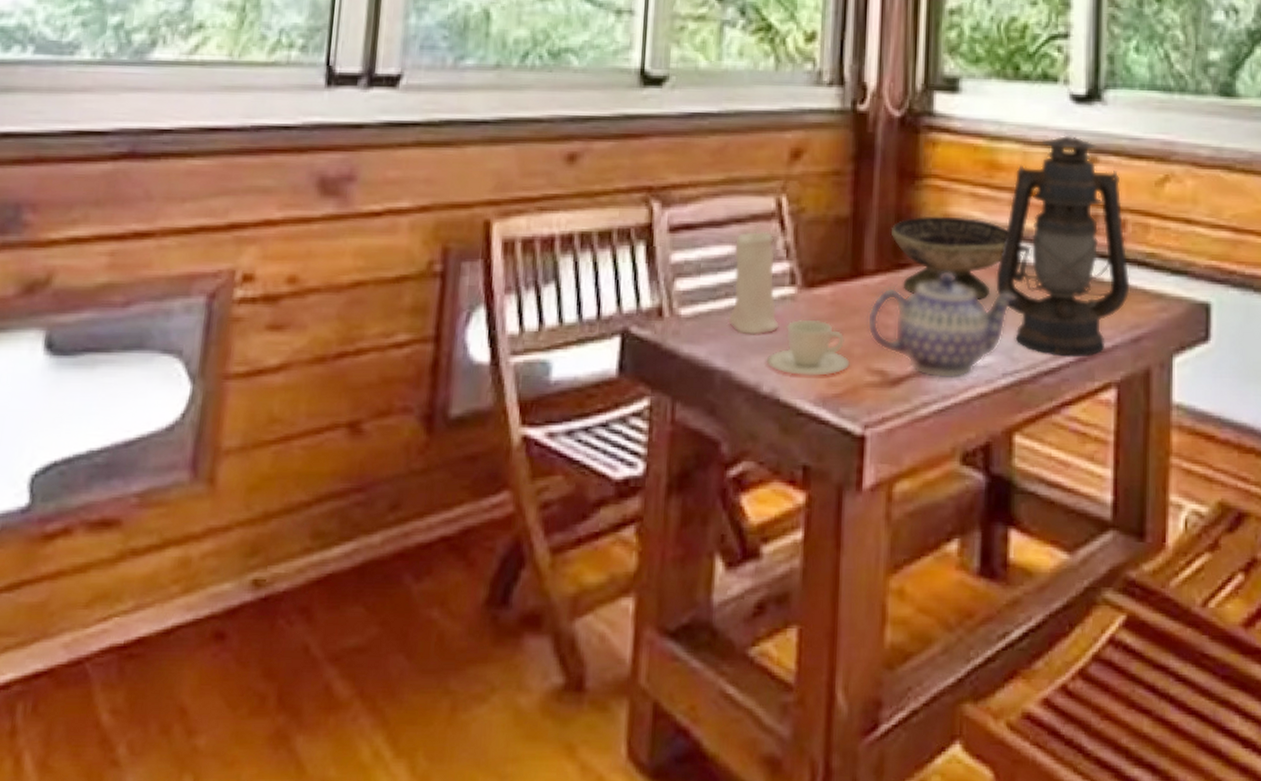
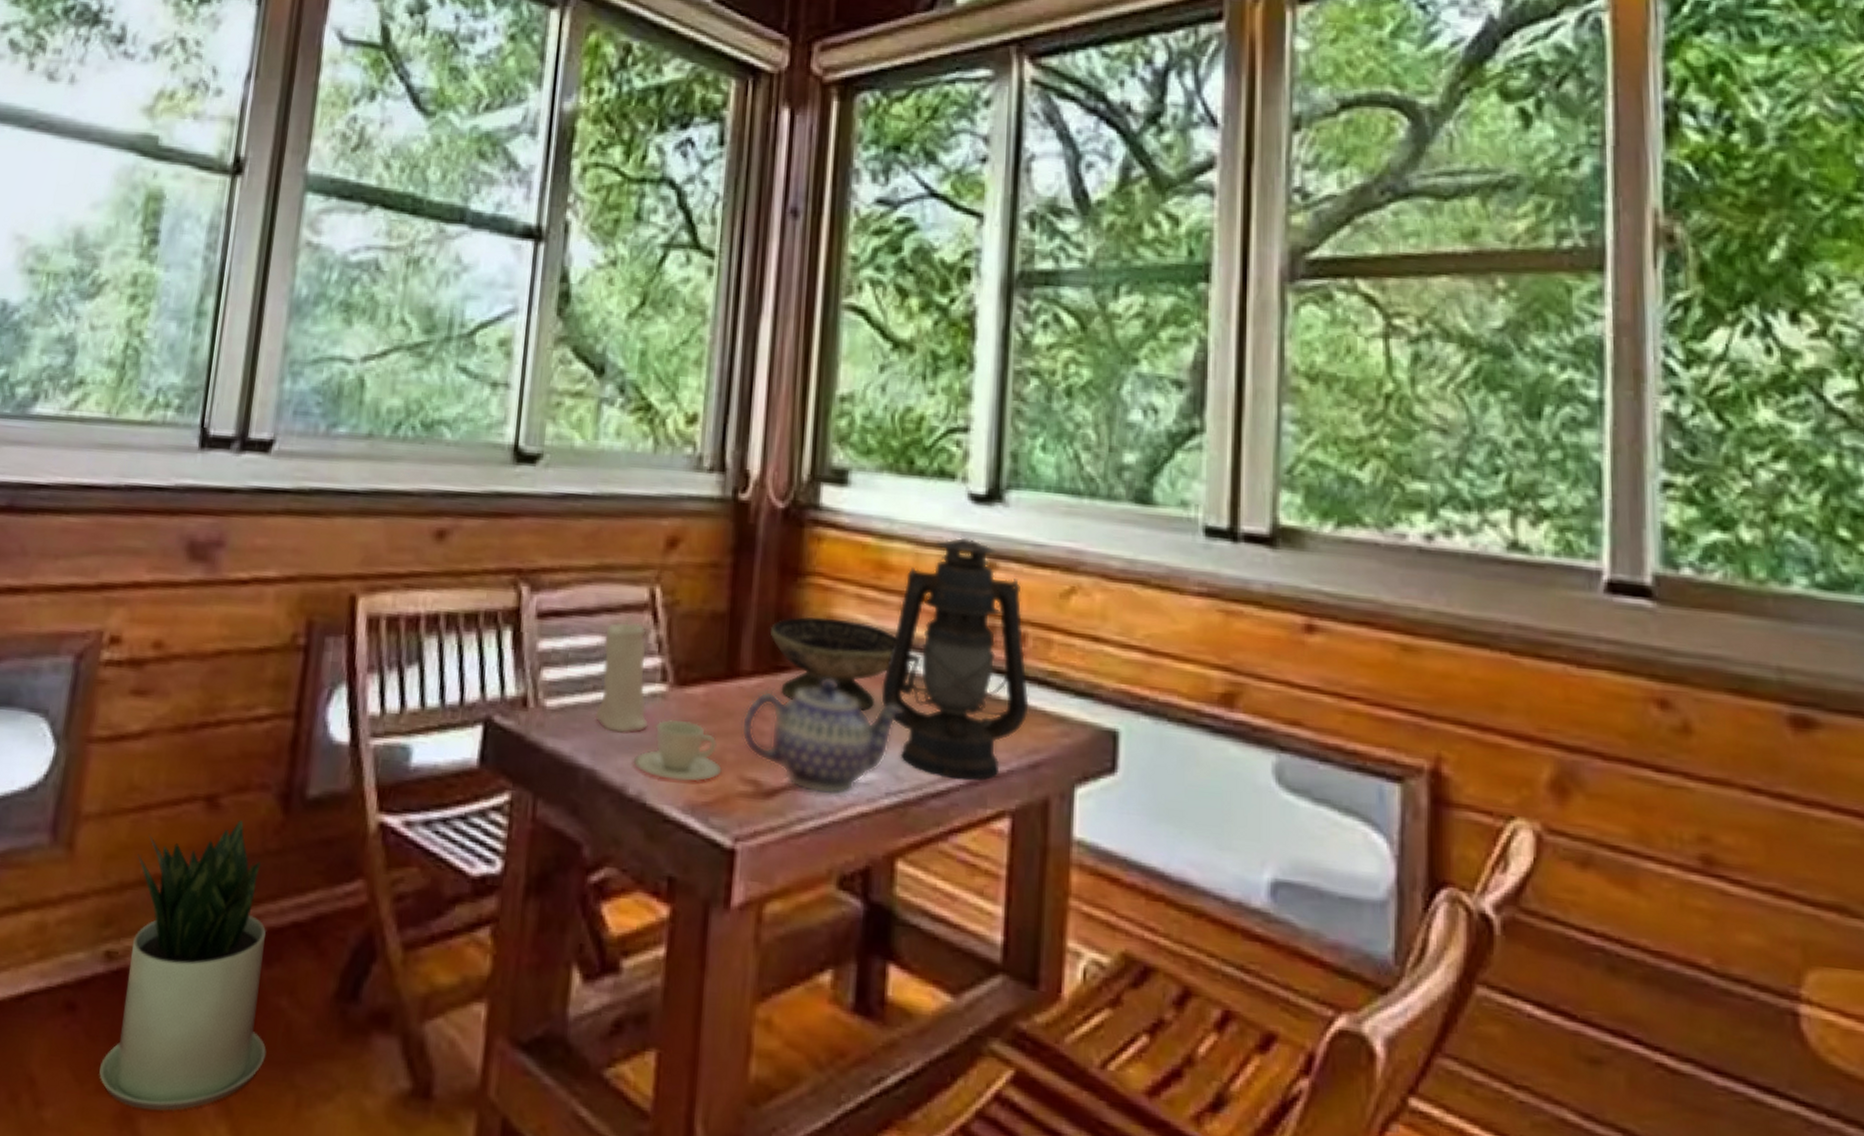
planter: none [252,444,420,728] -> present [99,821,267,1111]

